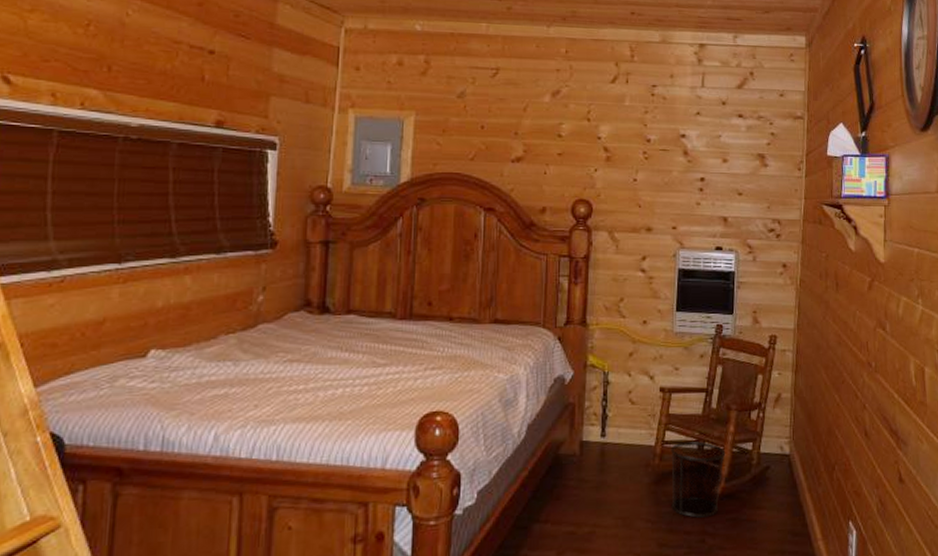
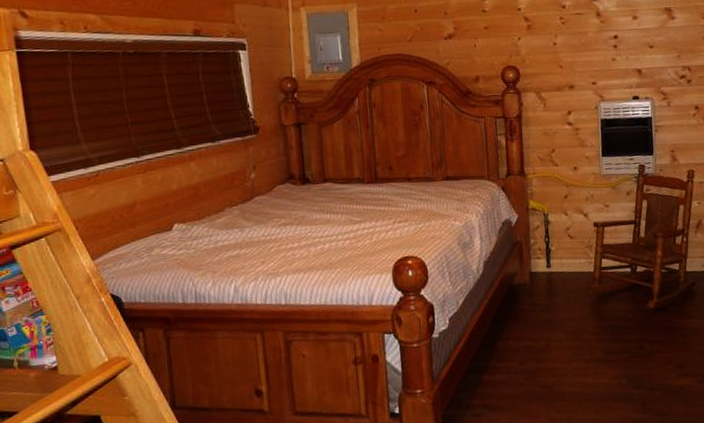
waste bin: present [671,441,726,518] -> none [608,265,656,329]

